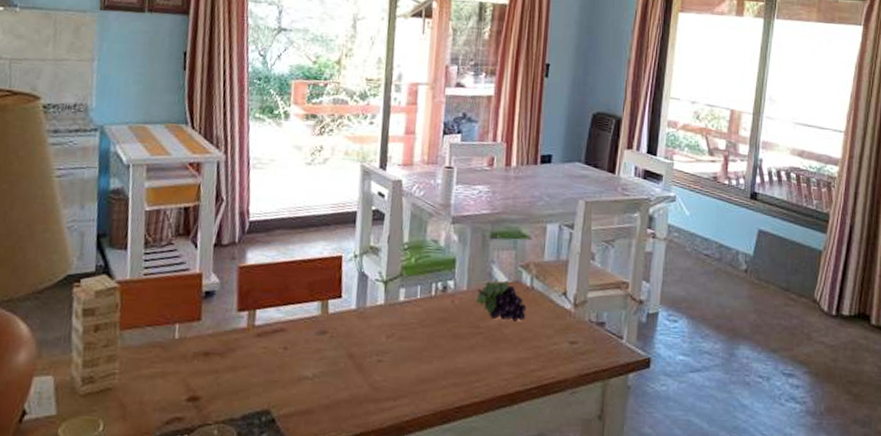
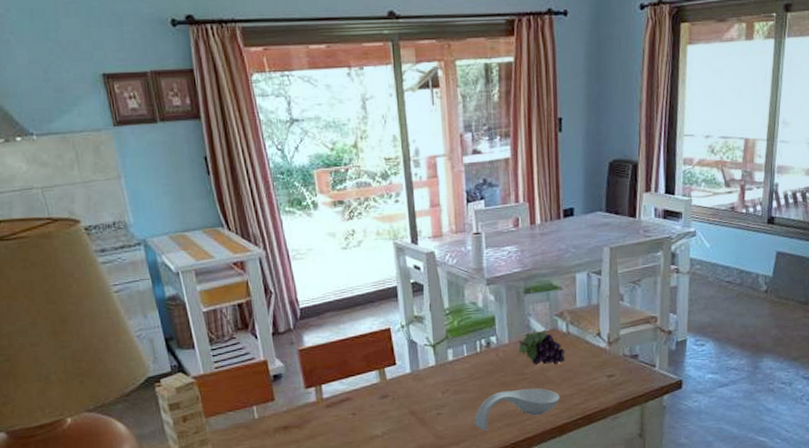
spoon rest: none [416,344,515,389] -> present [474,388,560,431]

